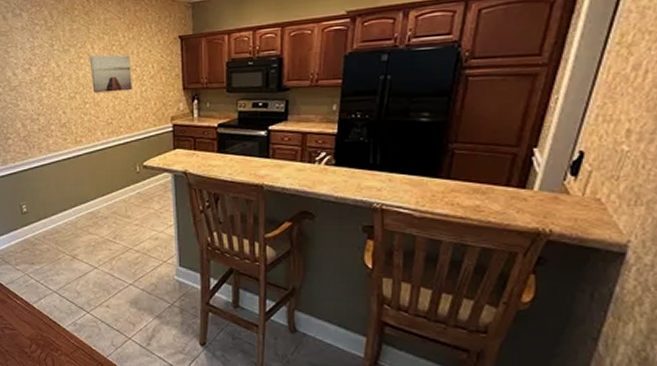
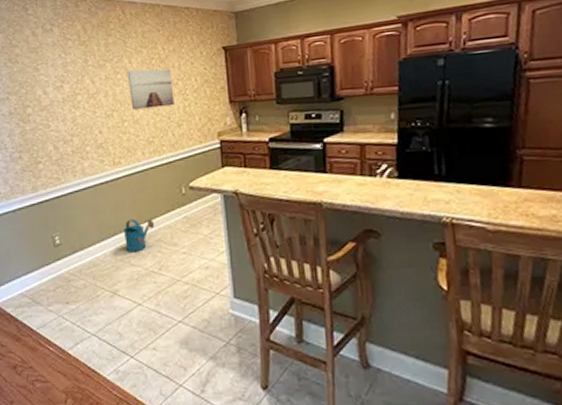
watering can: none [83,193,111,222] -> present [123,219,155,253]

